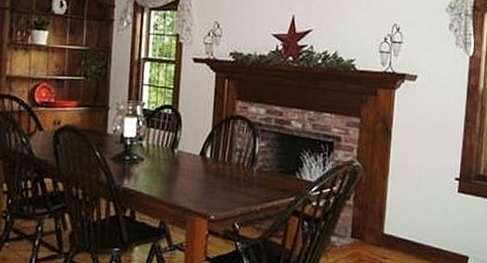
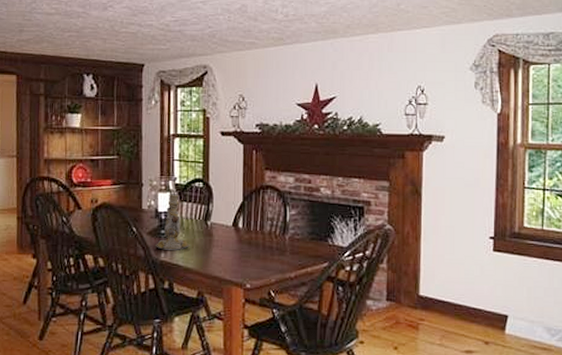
candlestick: none [118,119,155,178] -> present [154,194,190,250]

